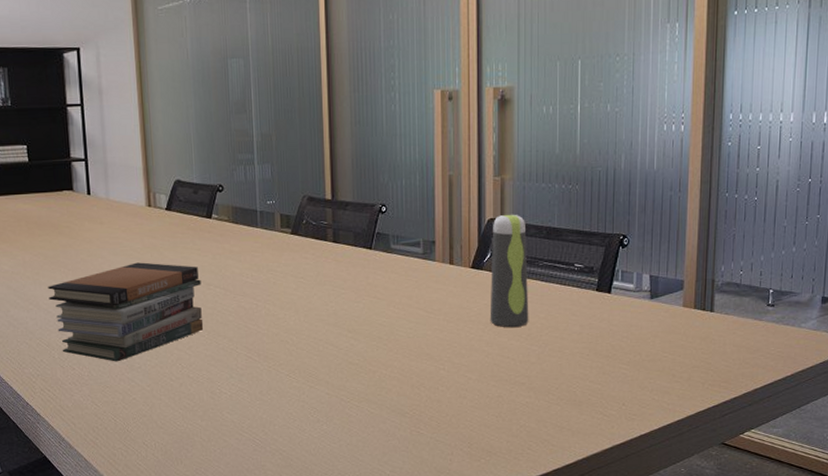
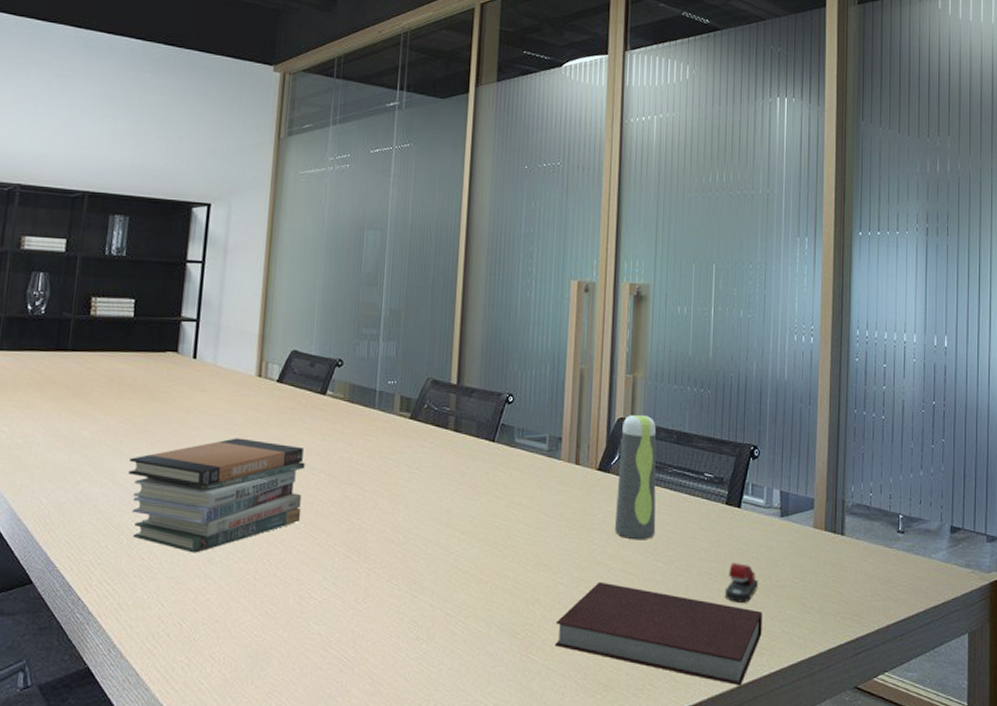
notebook: none [440,365,633,447] -> present [554,581,762,686]
stapler: none [598,342,630,377] -> present [726,563,759,603]

